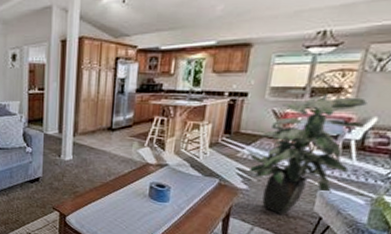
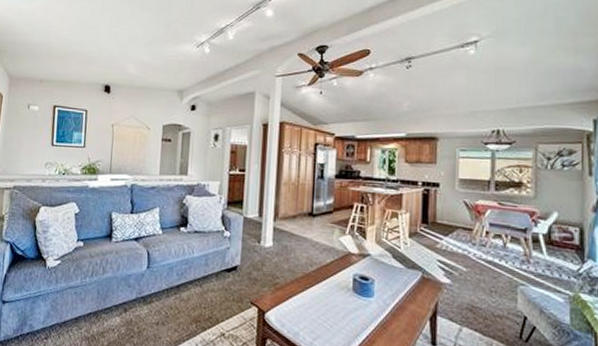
indoor plant: present [247,88,368,216] -> none [446,181,547,314]

